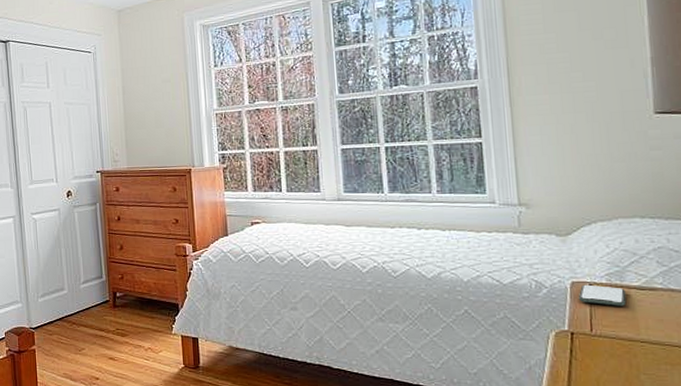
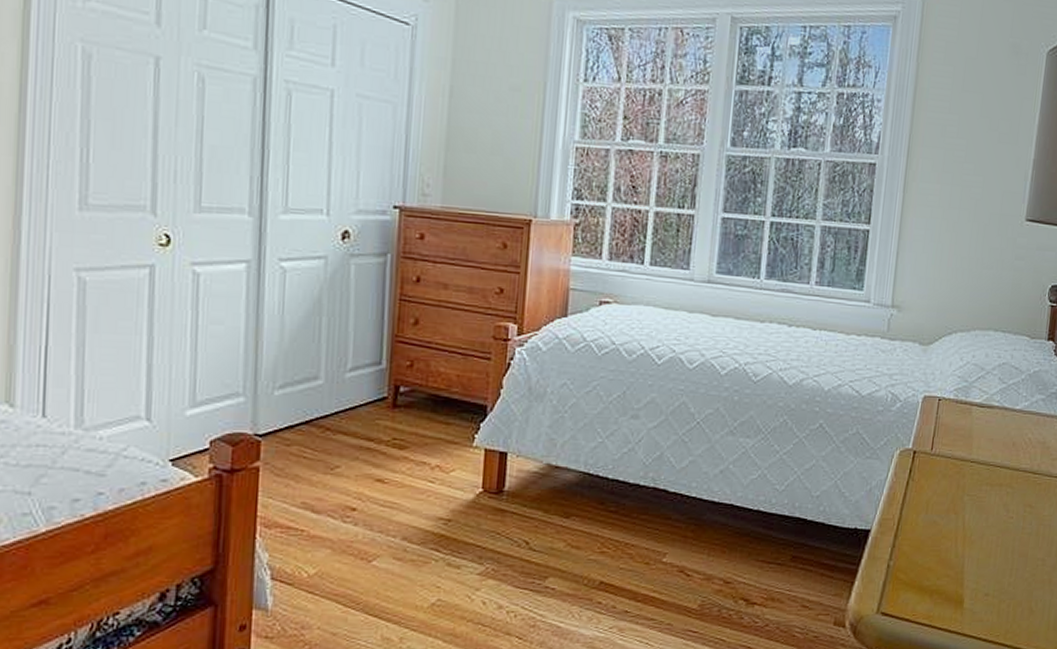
smartphone: present [578,284,627,306] -> none [926,399,968,424]

